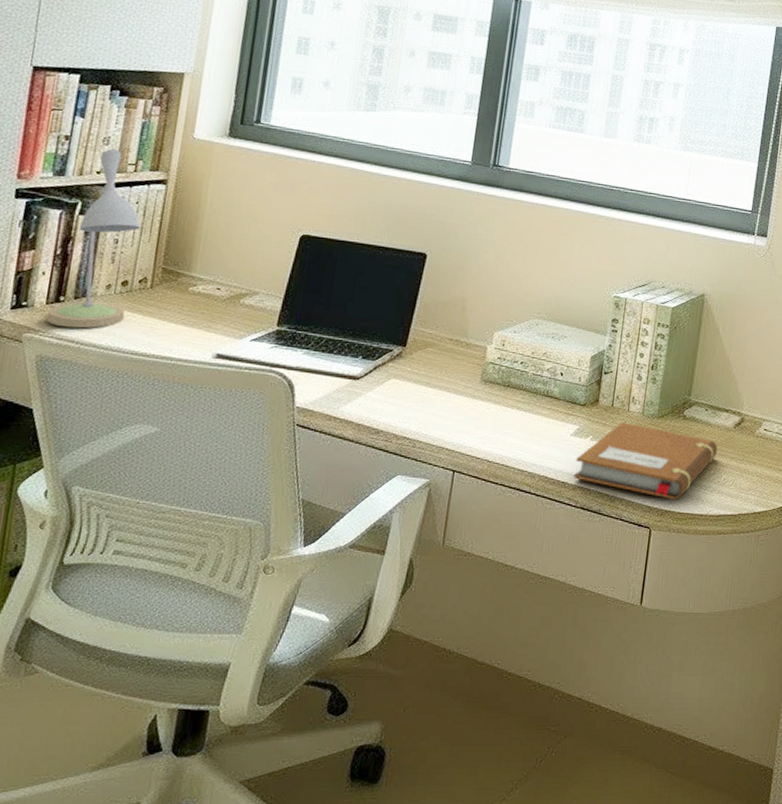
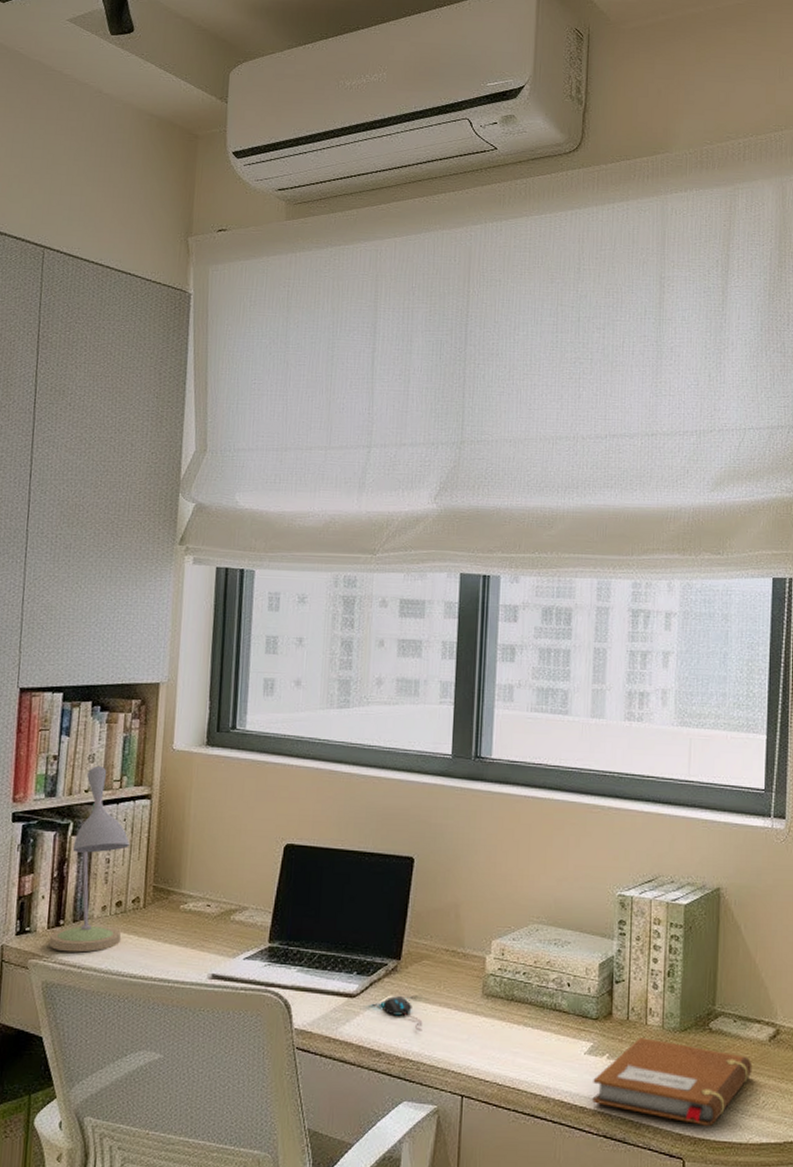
mouse: none [383,379,422,412] -> present [381,995,423,1031]

